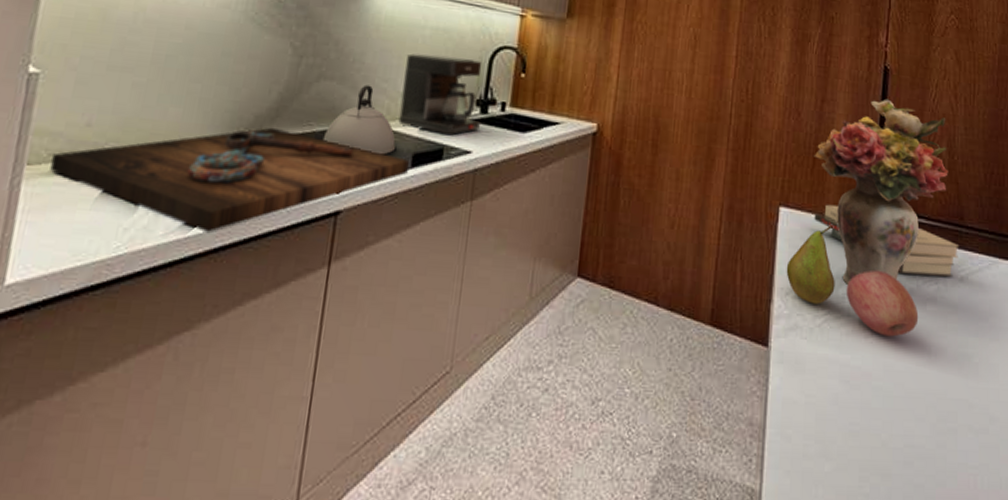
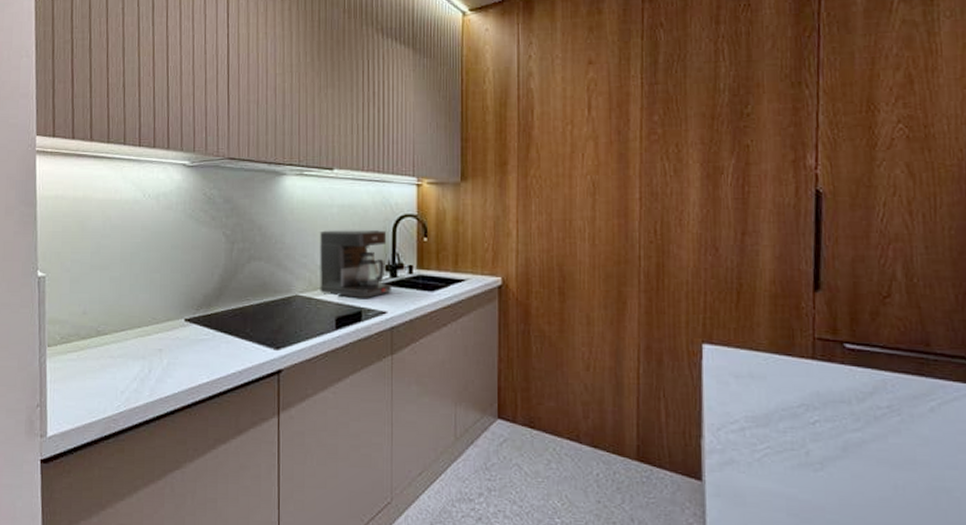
cutting board: present [50,127,409,234] -> none [64,304,333,393]
kettle: present [322,84,396,155] -> none [259,261,320,321]
fruit: present [786,225,835,304] -> none [715,360,774,439]
flower arrangement: present [812,98,949,285] -> none [736,224,907,418]
books: present [814,204,960,277] -> none [743,338,927,407]
fruit: present [846,270,919,337] -> none [787,403,879,471]

